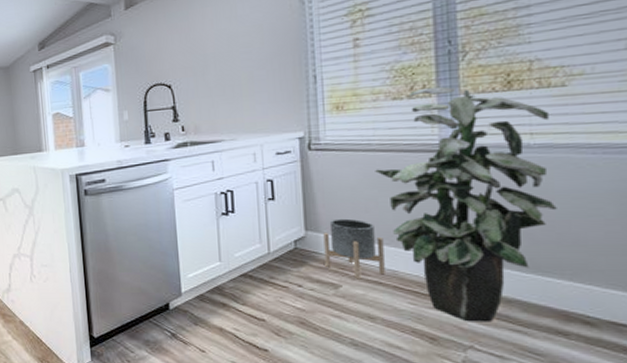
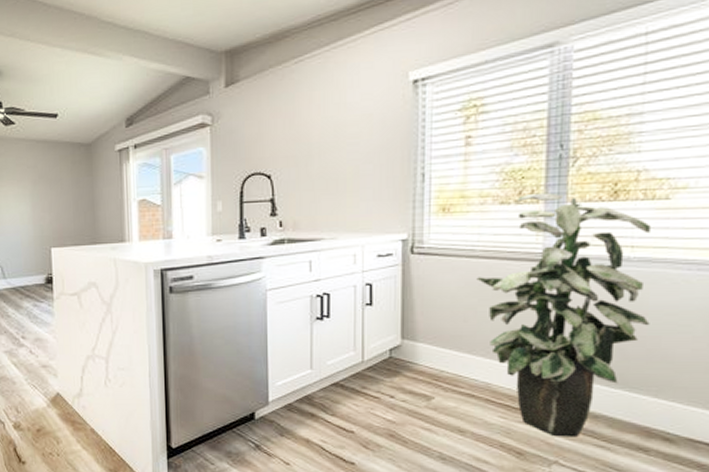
planter: present [323,218,385,279] -> none [419,327,479,391]

